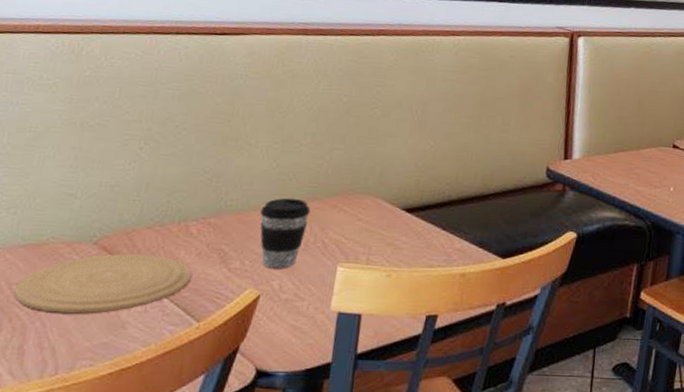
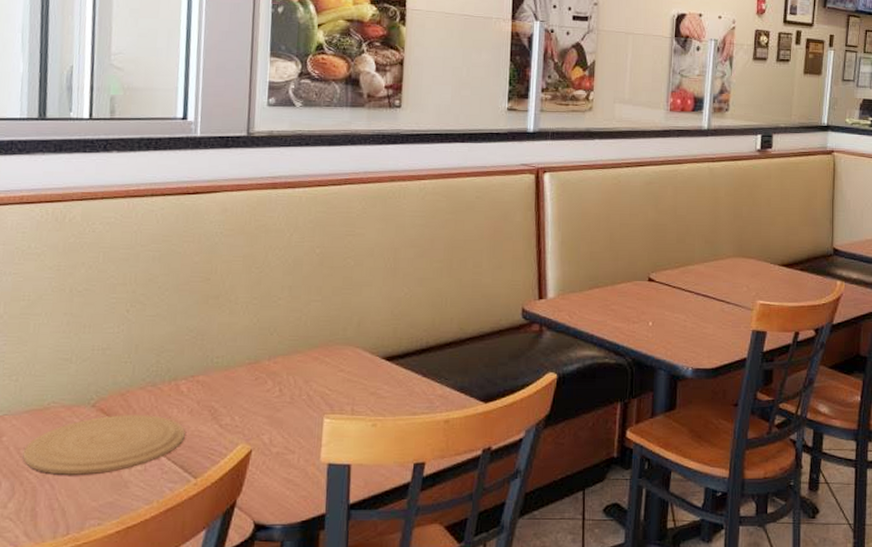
coffee cup: present [260,198,311,269] -> none [245,352,293,423]

